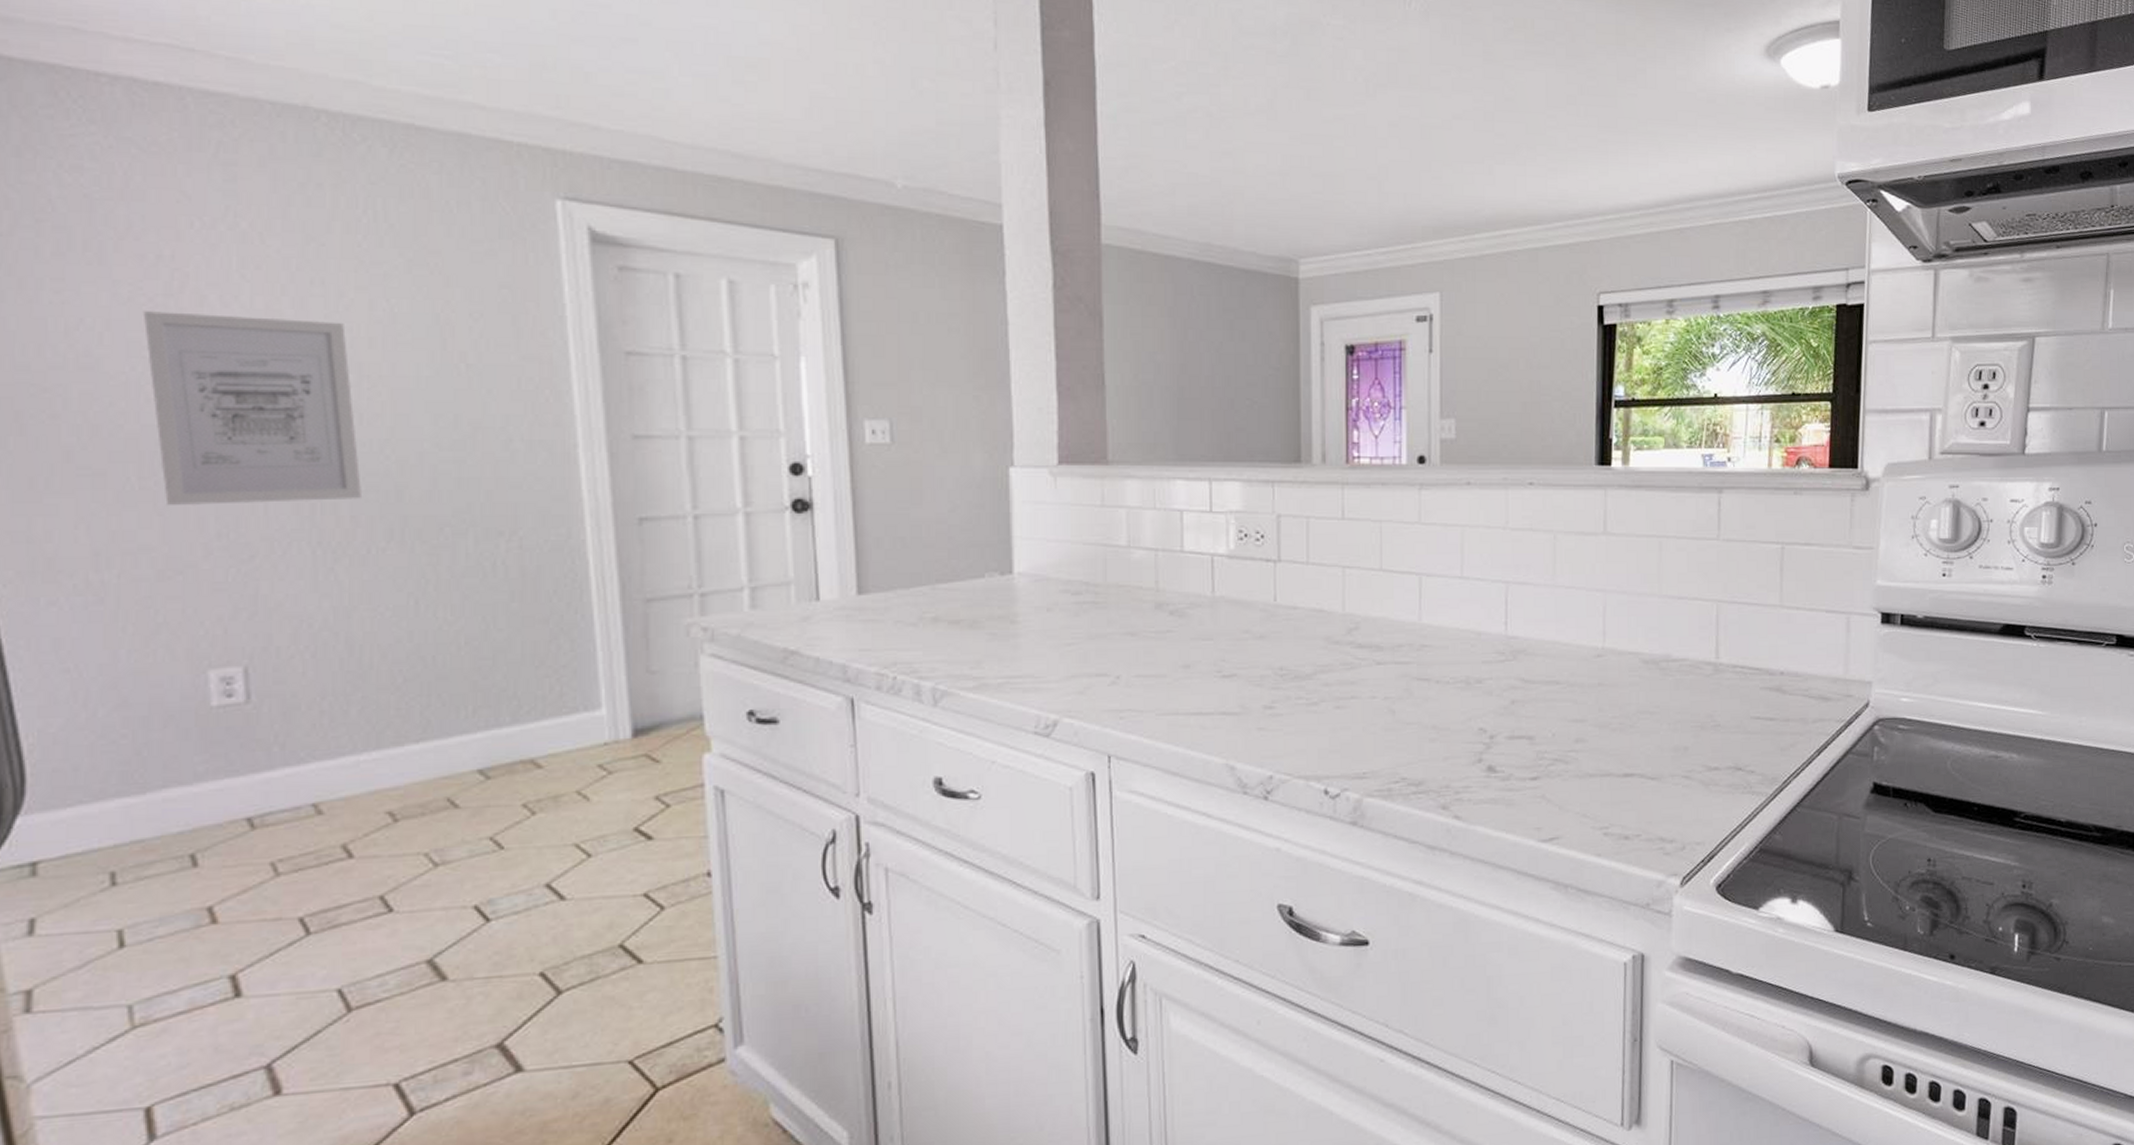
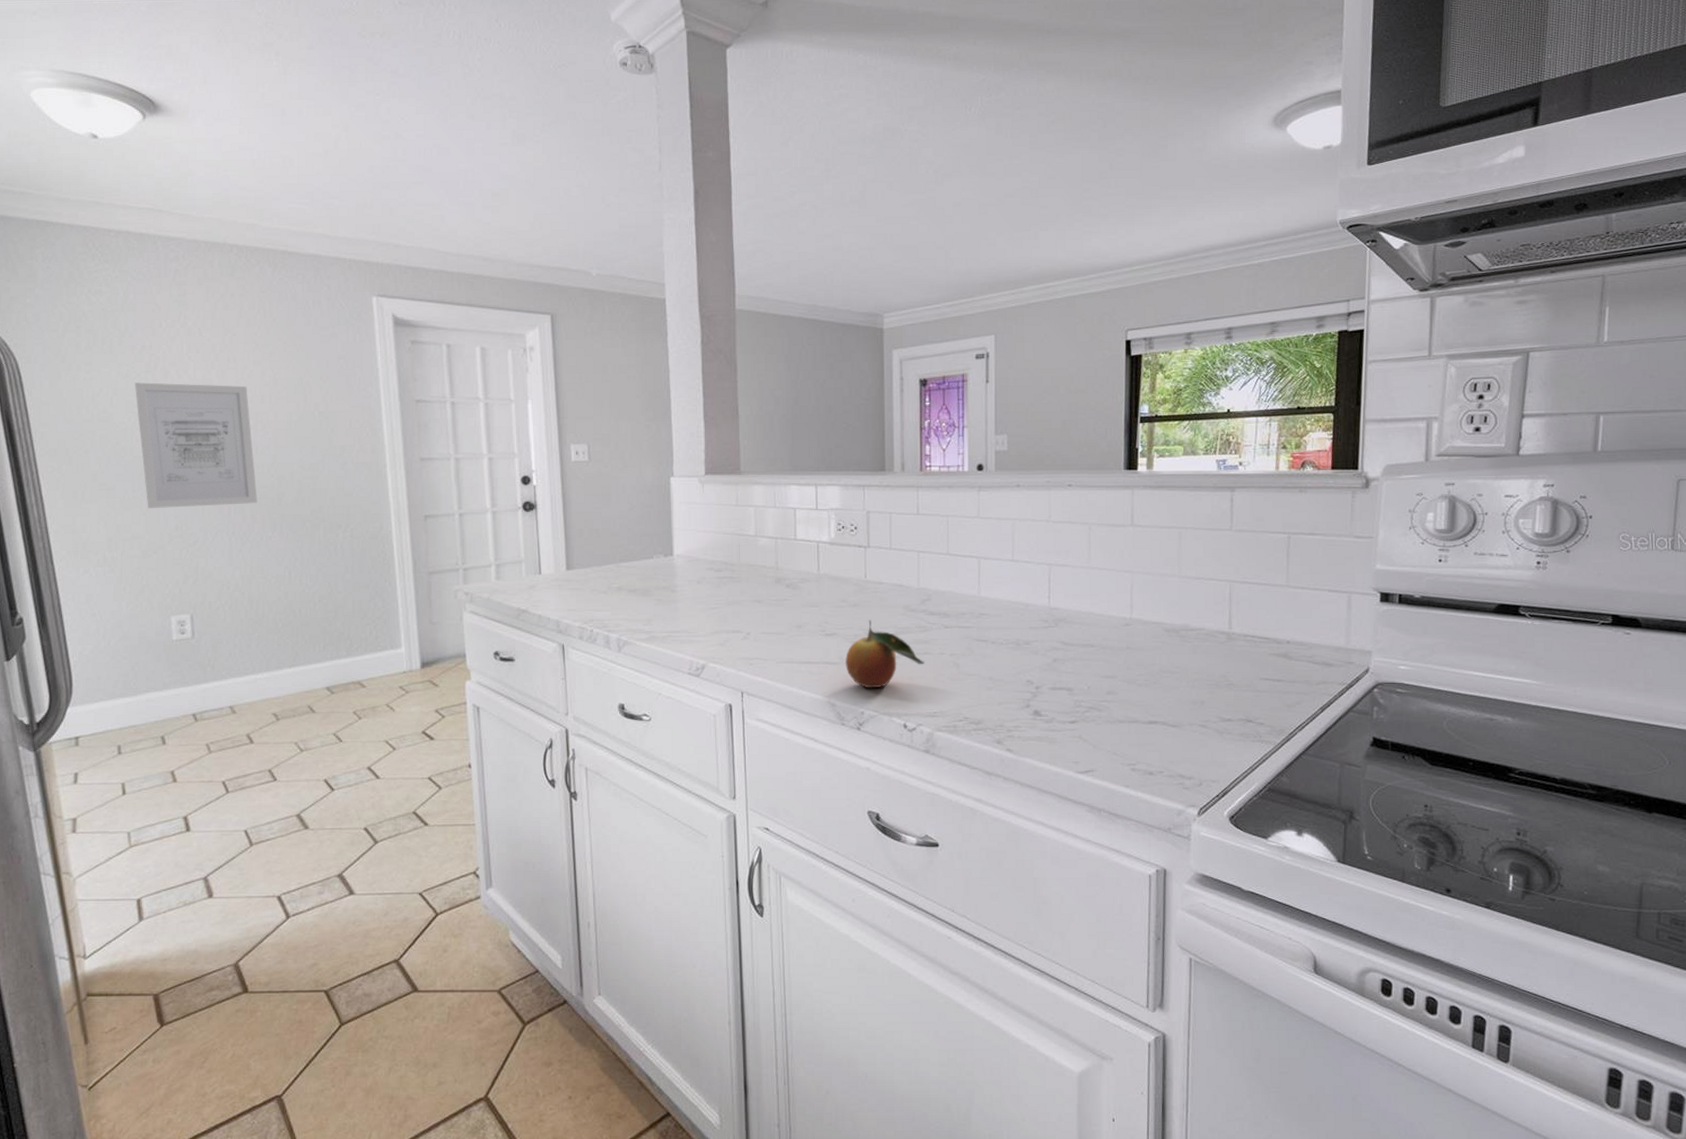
fruit: none [1247,655,1351,745] -> present [844,620,924,689]

